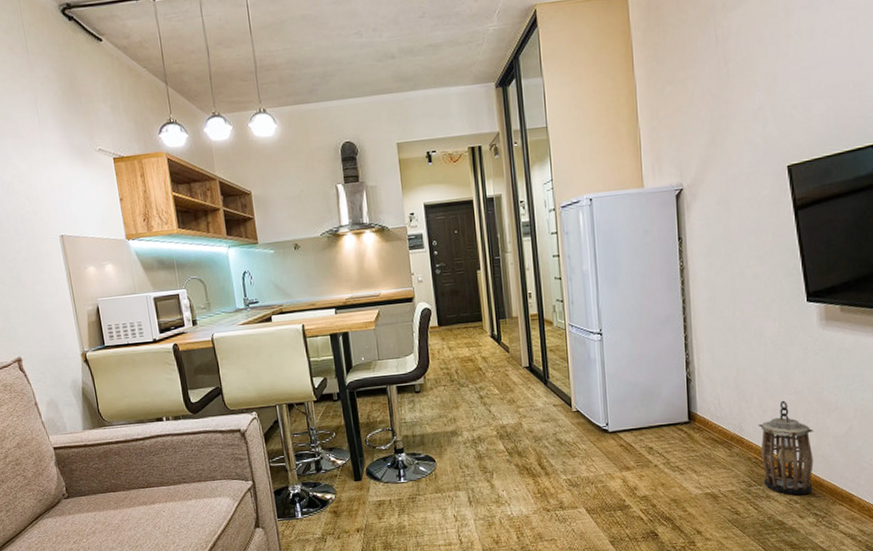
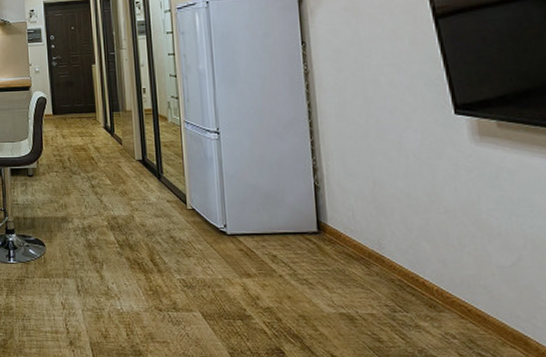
lantern: present [758,400,814,495] -> none [402,219,475,330]

